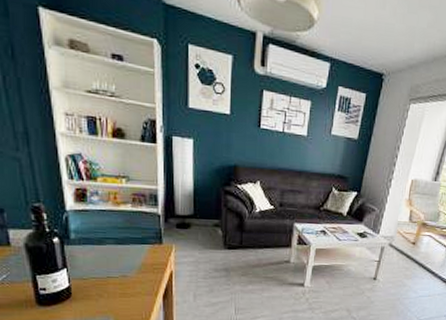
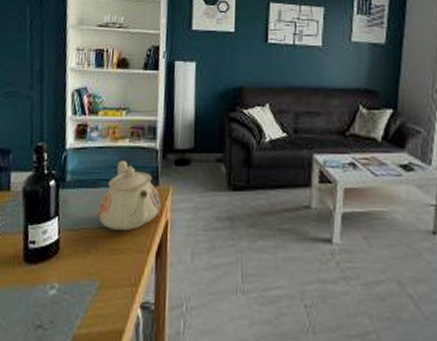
teapot: none [107,222,166,279] -> present [98,160,162,230]

